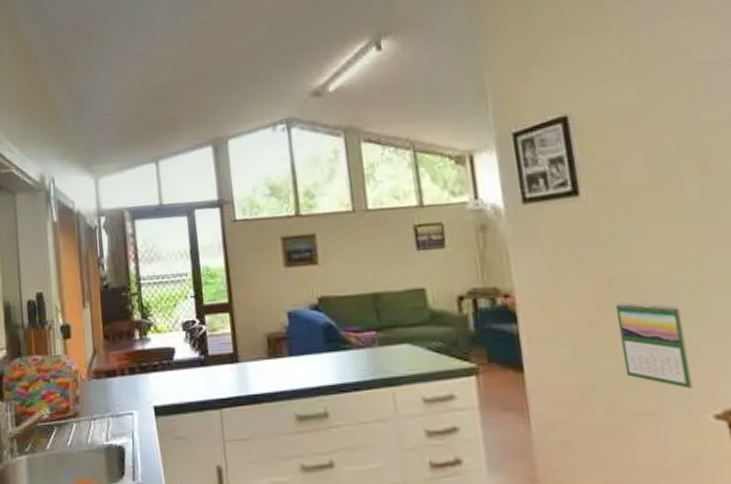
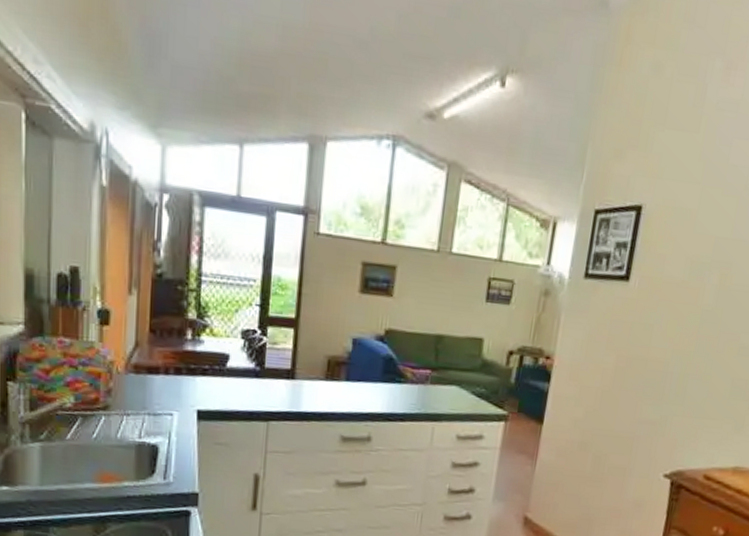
calendar: present [616,302,694,389] -> none [616,378,669,453]

